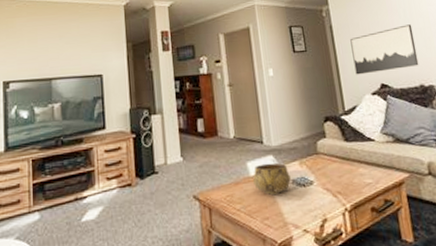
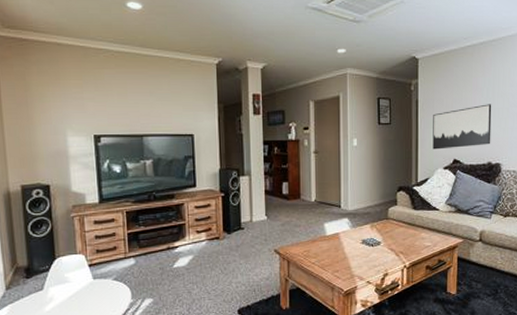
decorative bowl: present [253,163,291,195] -> none [329,225,361,252]

